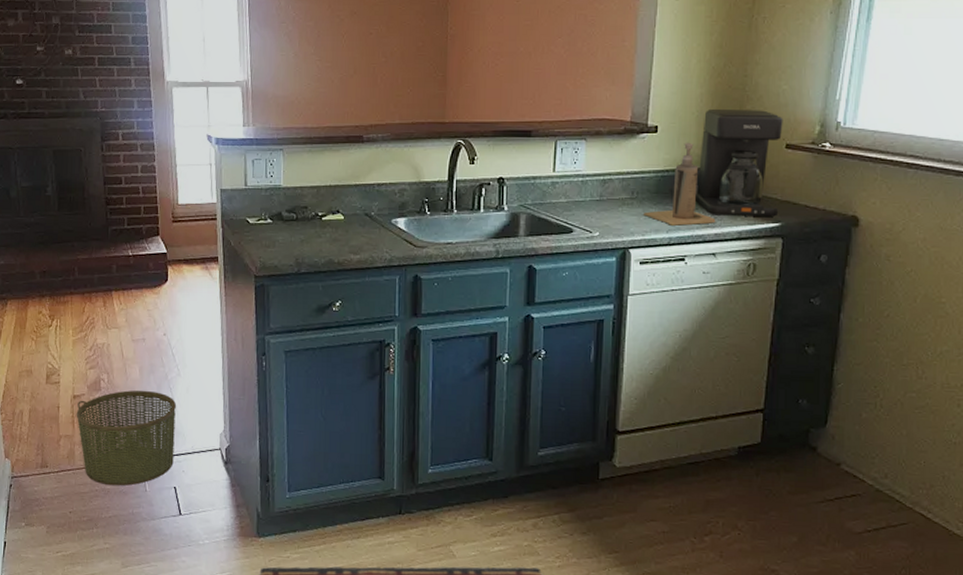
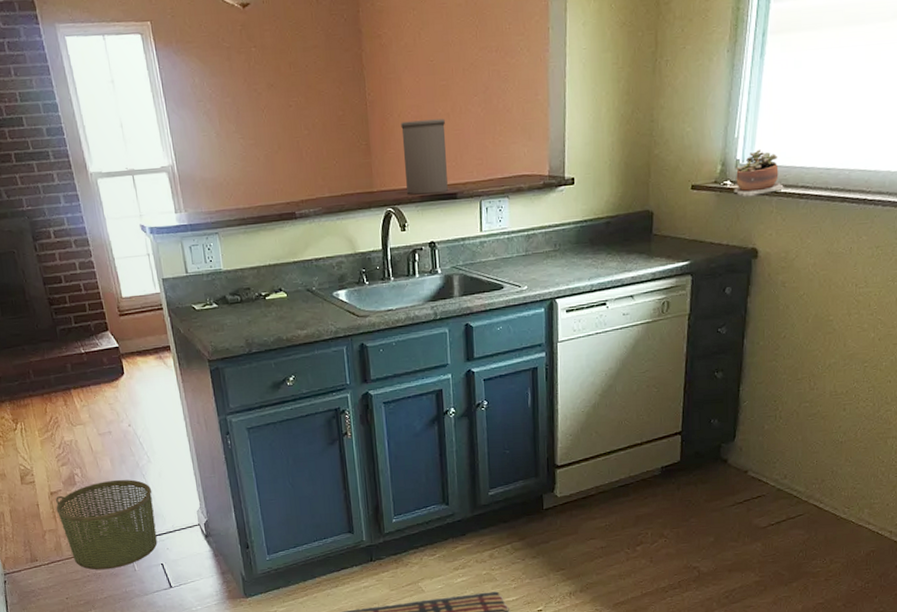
canister: none [479,57,526,129] -> present [401,118,448,195]
soap dispenser: present [643,142,716,226] -> none [566,191,632,273]
coffee maker: present [694,108,783,217] -> none [611,154,688,260]
succulent plant: none [832,113,890,162] -> present [732,149,784,197]

